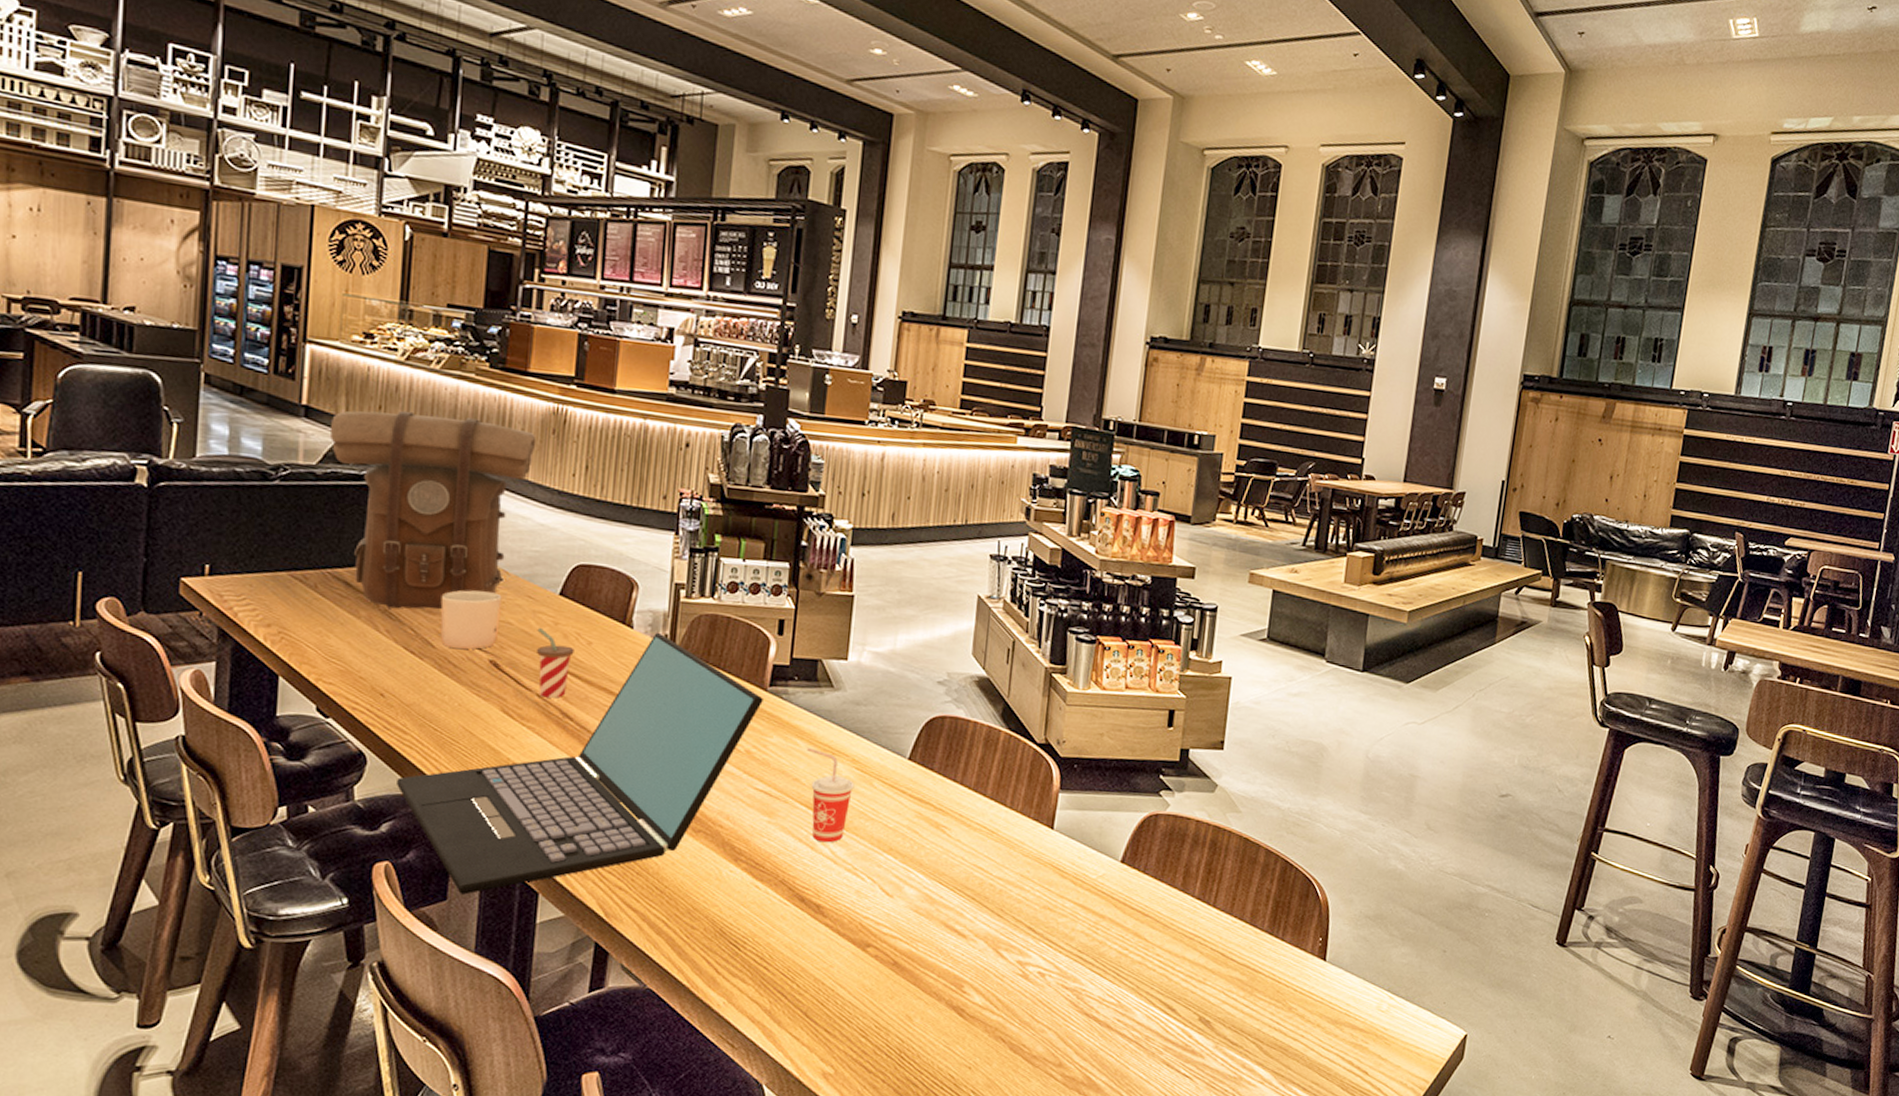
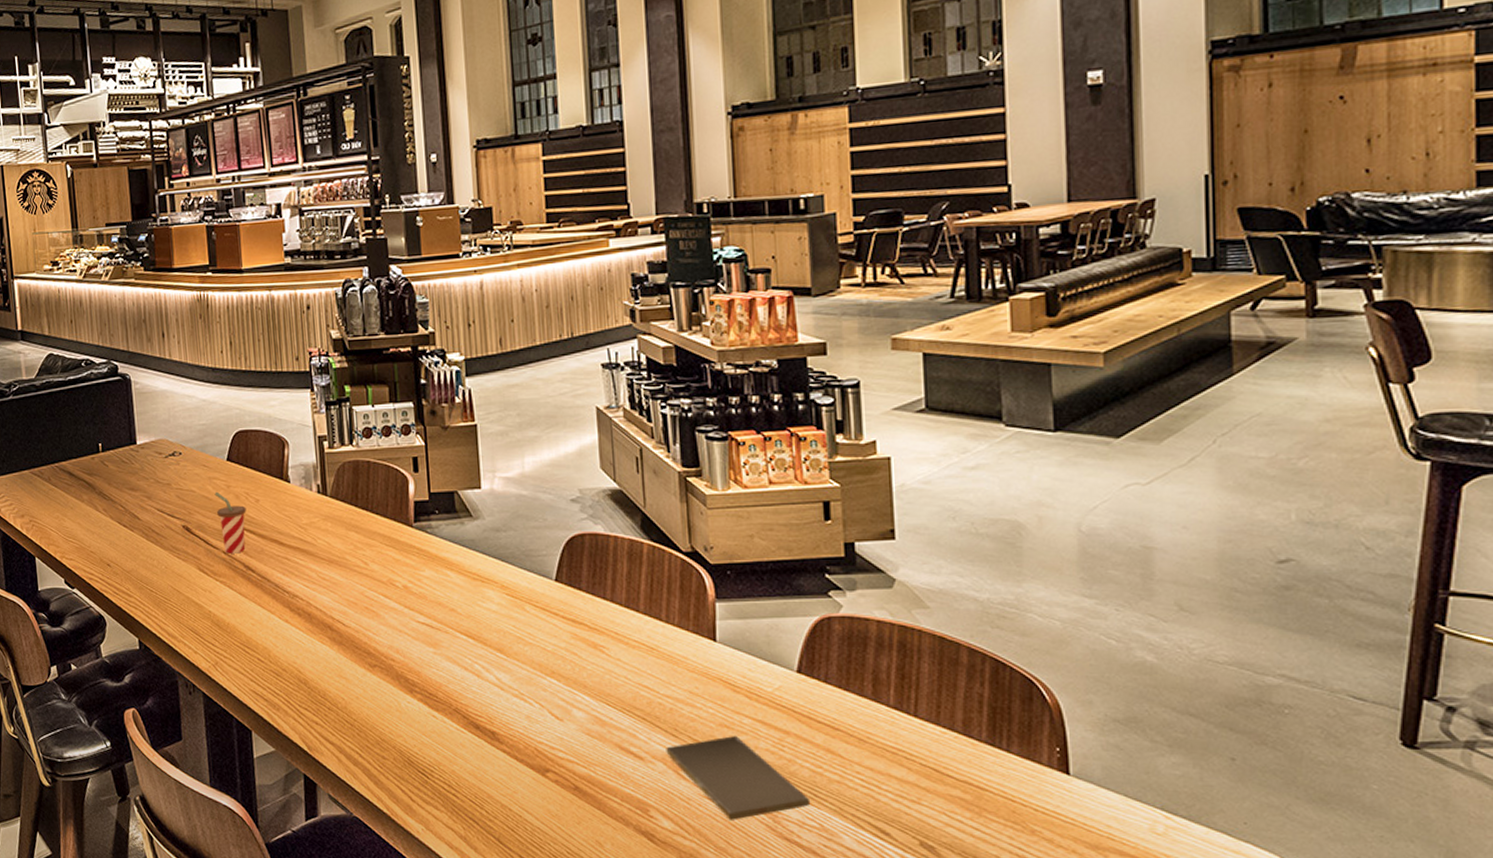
backpack: present [330,410,537,610] -> none [40,317,189,490]
laptop: present [397,632,763,895] -> none [130,483,411,735]
mug: present [440,590,502,650] -> none [138,466,186,519]
beverage cup: present [807,748,855,843] -> none [458,578,508,670]
smartphone: none [989,917,1113,996] -> present [666,735,811,820]

